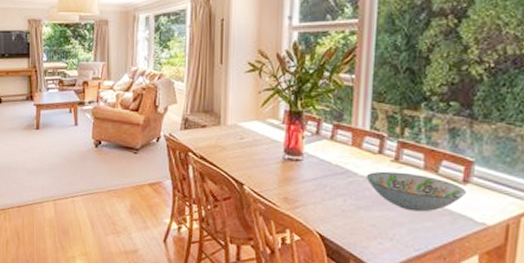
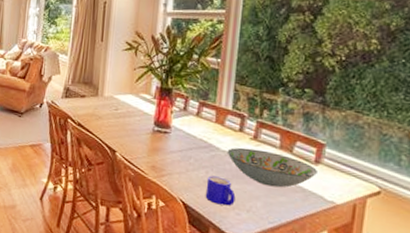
mug: none [344,204,377,235] -> present [205,175,236,206]

